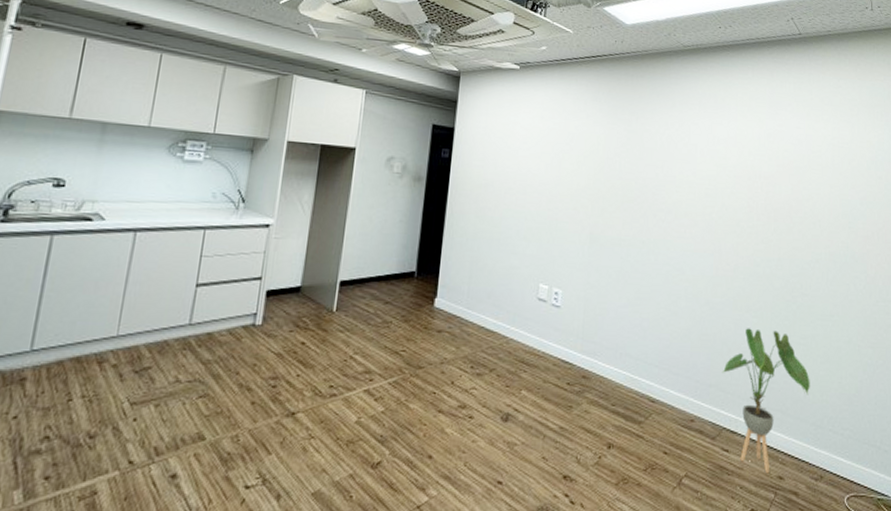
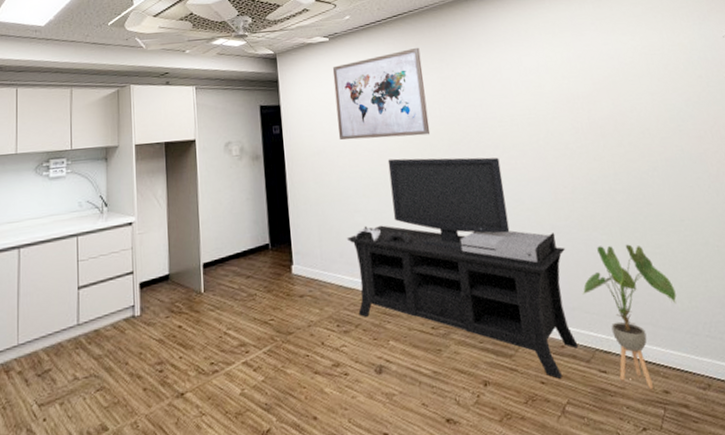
media console: none [495,205,715,451] -> present [347,157,579,379]
wall art: none [510,94,612,188] -> present [332,47,431,140]

